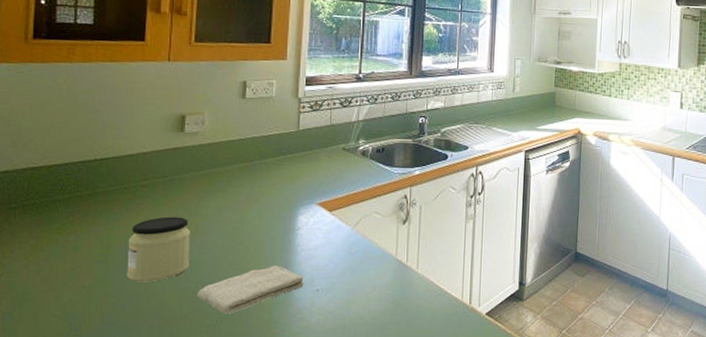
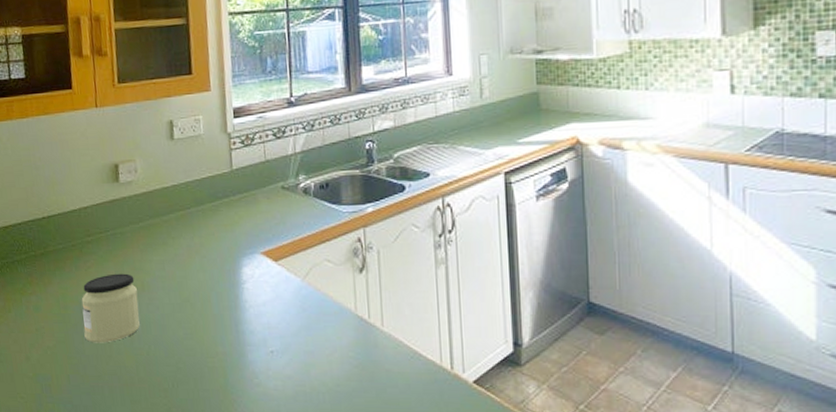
washcloth: present [197,266,304,314] -> none [151,325,257,378]

